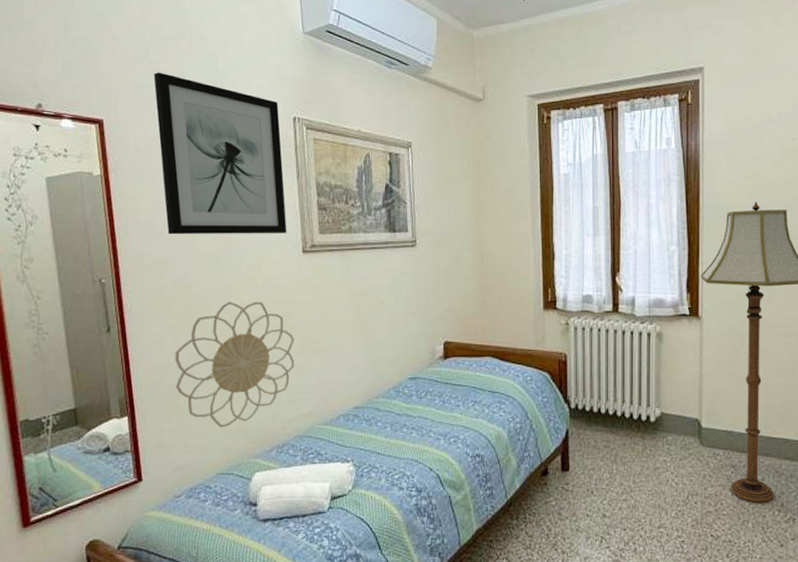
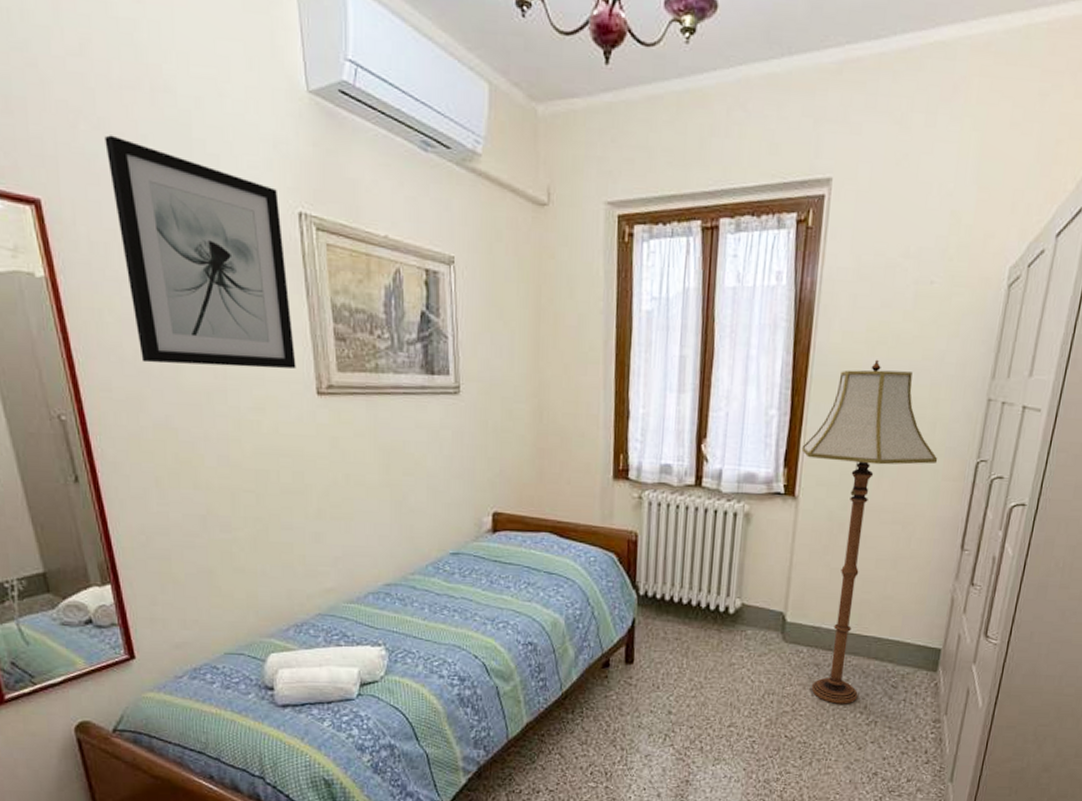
decorative wall piece: present [175,302,295,428] -> none [163,452,311,602]

